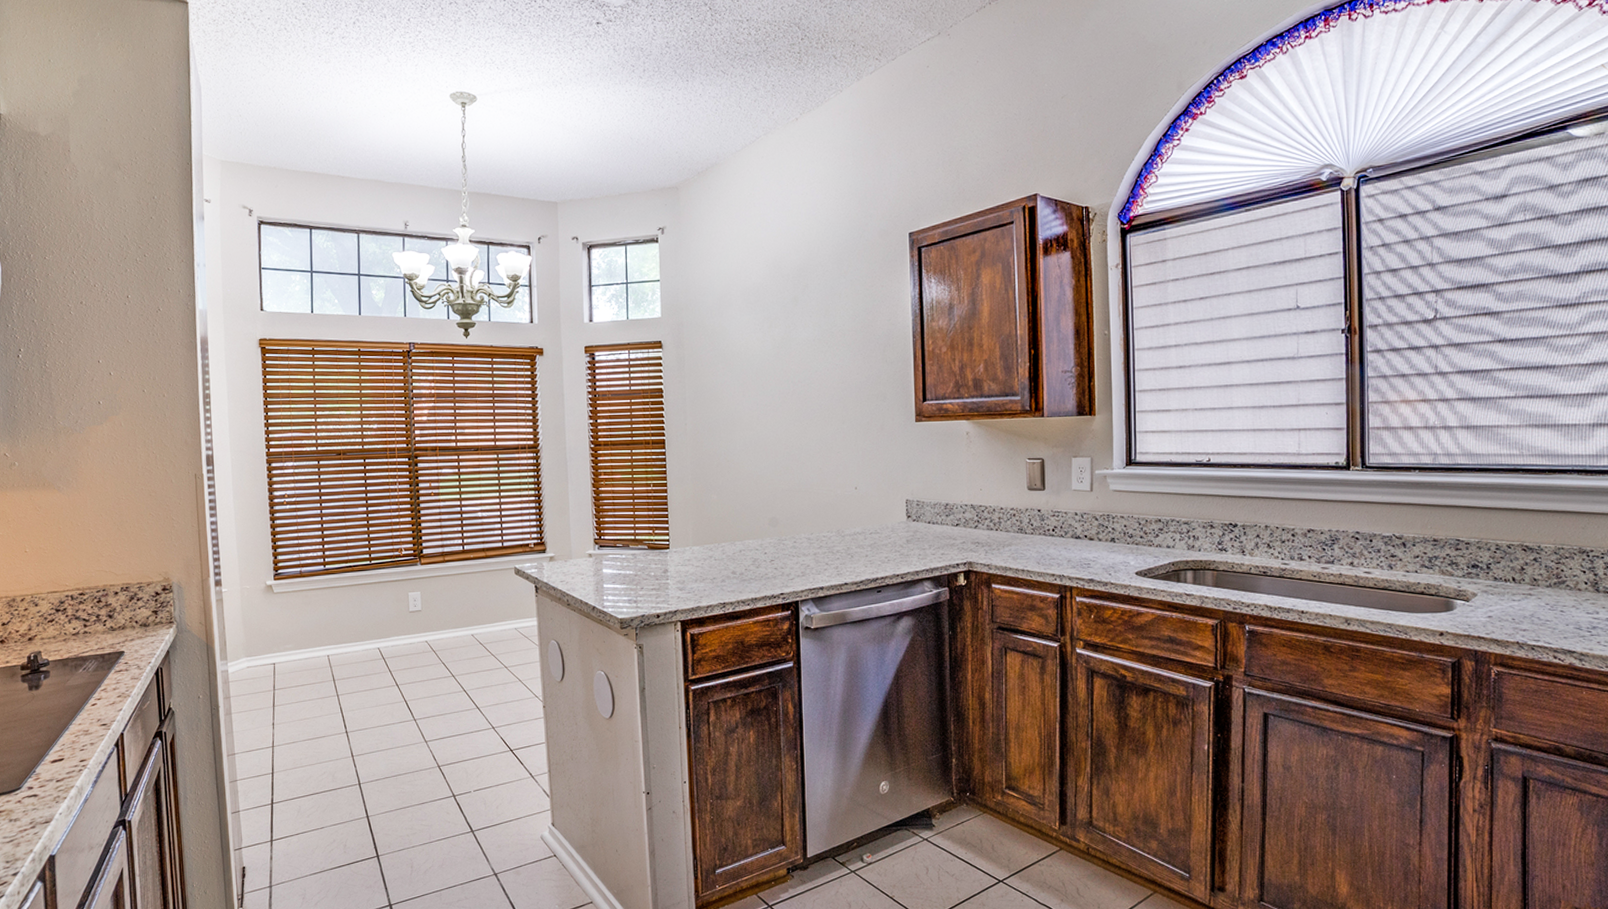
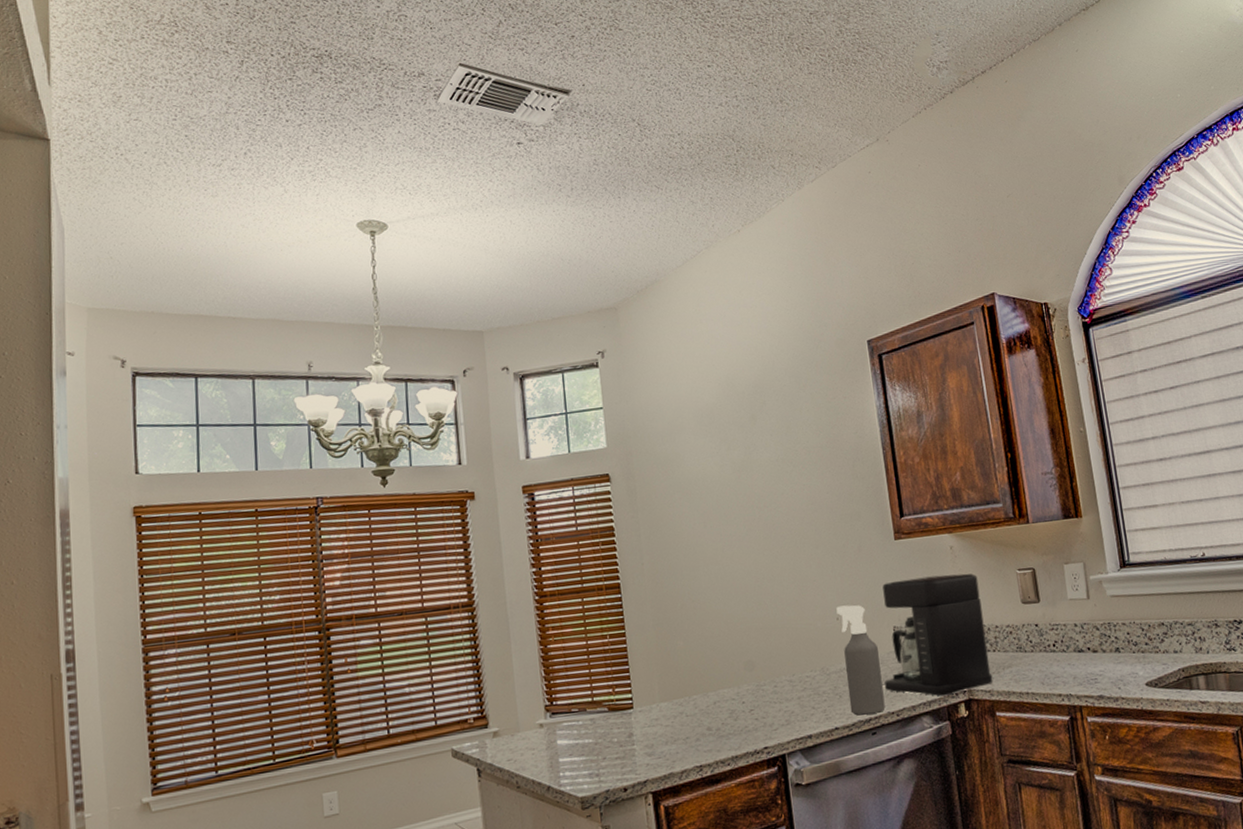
spray bottle: none [856,477,891,574] -> present [836,605,886,715]
coffee maker: none [893,457,993,565] -> present [882,573,994,696]

